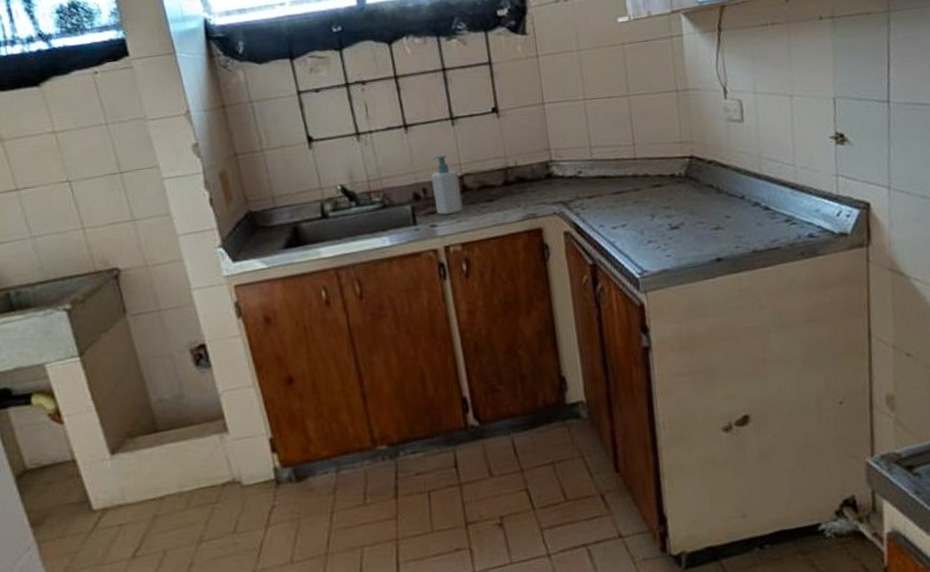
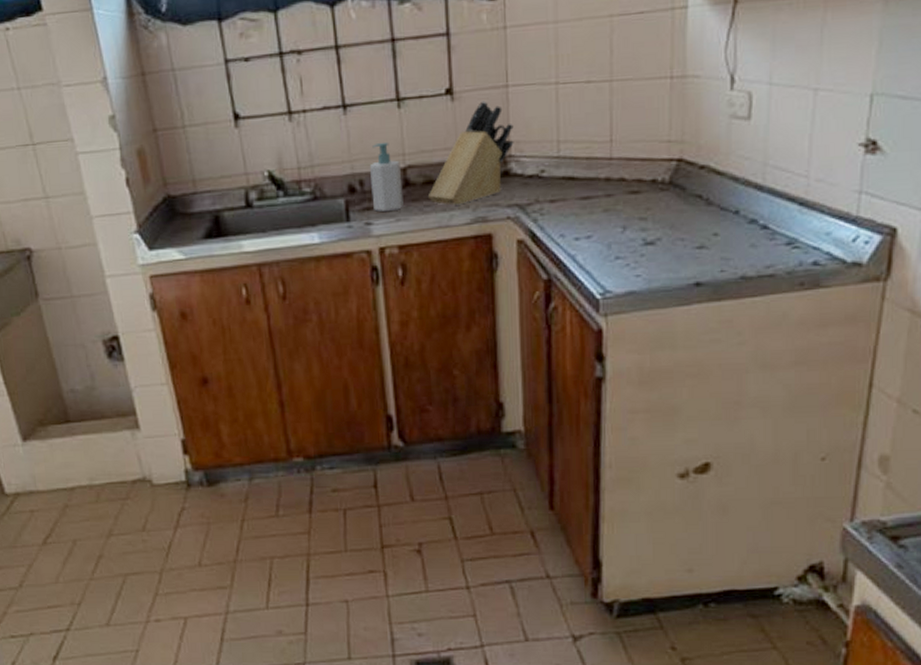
knife block: none [483,116,554,206] -> present [427,101,514,205]

